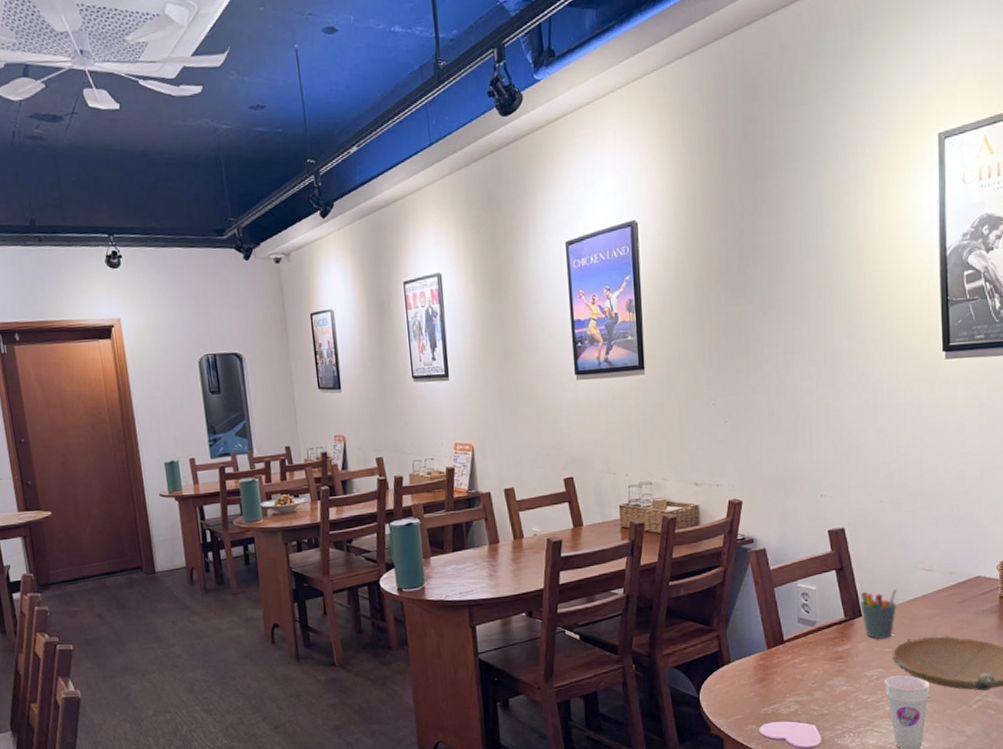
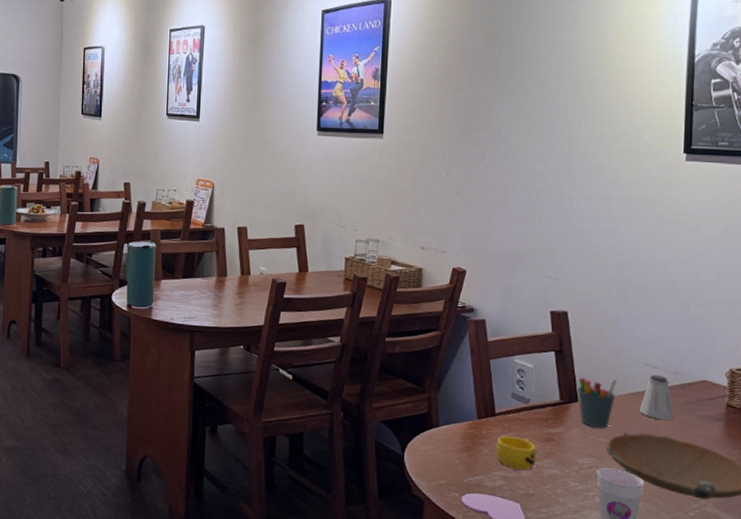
cup: none [788,659,827,692] -> present [496,436,537,470]
saltshaker: none [920,577,953,621] -> present [640,374,675,421]

